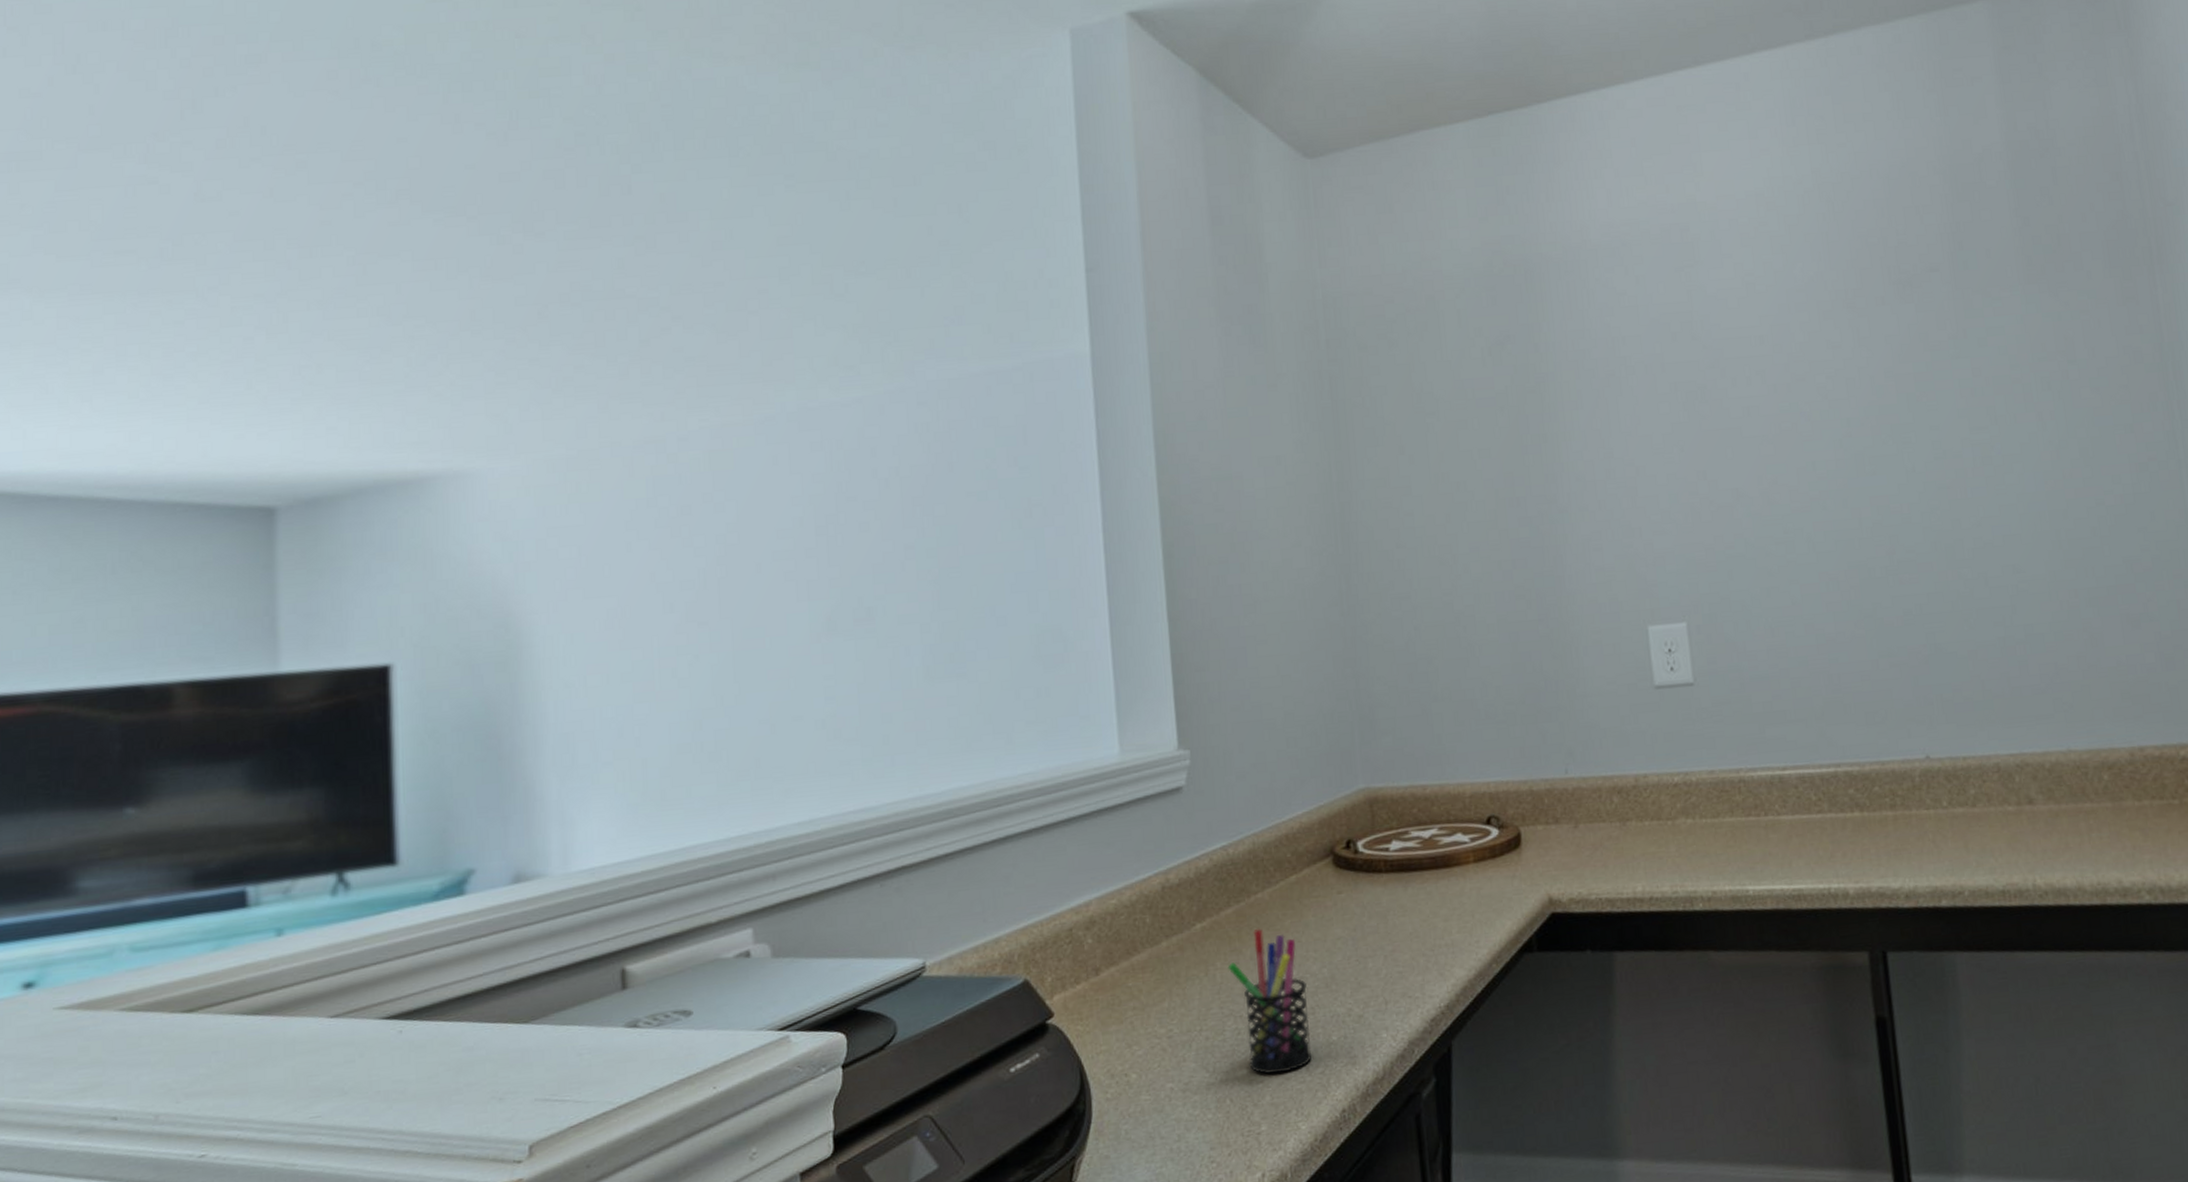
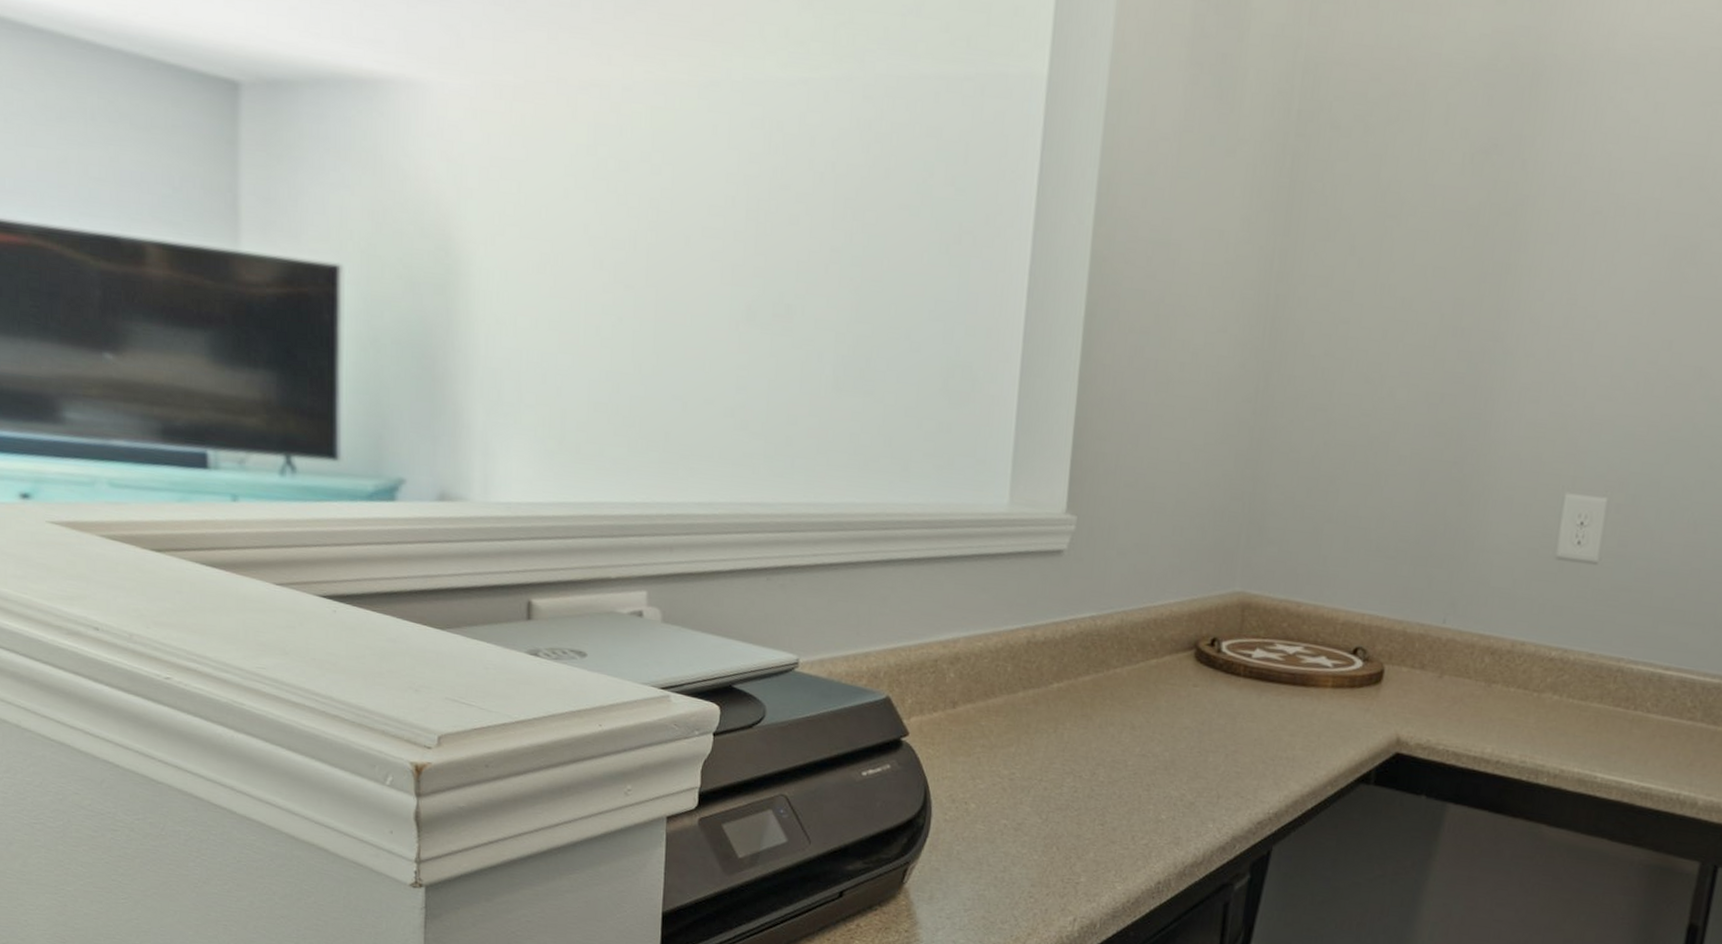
pen holder: present [1227,928,1312,1074] -> none [1076,700,1147,836]

